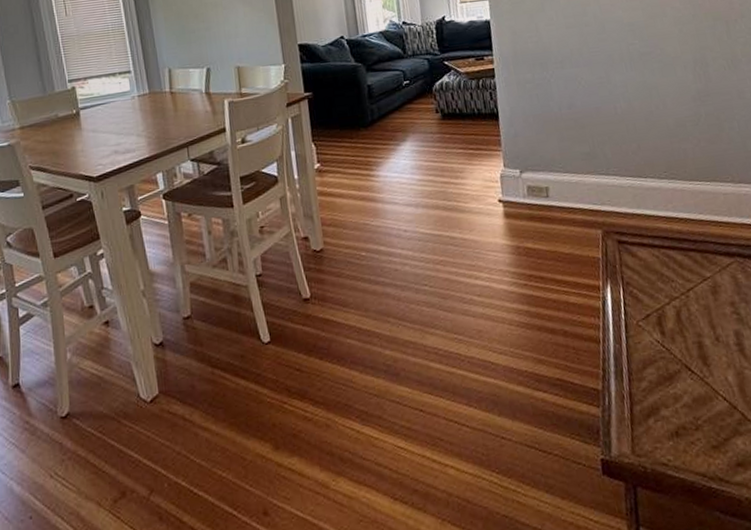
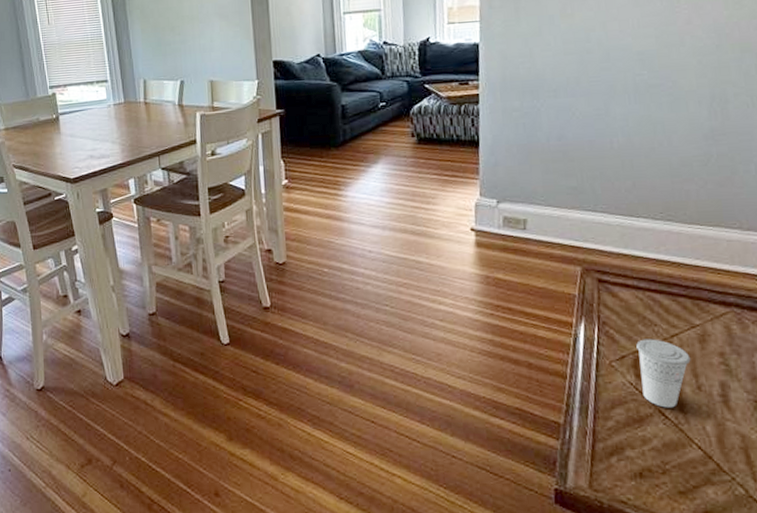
cup: none [658,294,707,363] -> present [636,339,691,408]

